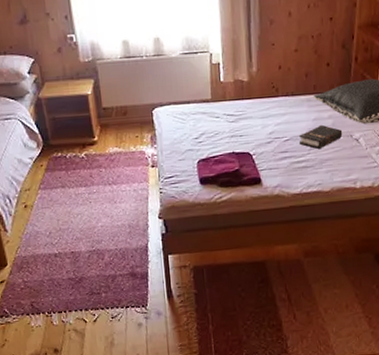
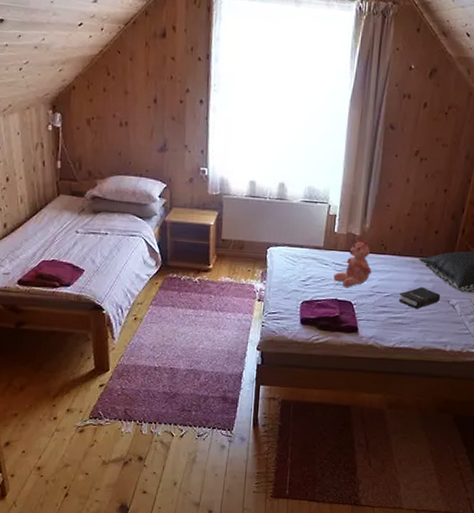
teddy bear: none [227,82,266,138] -> present [333,236,371,287]

